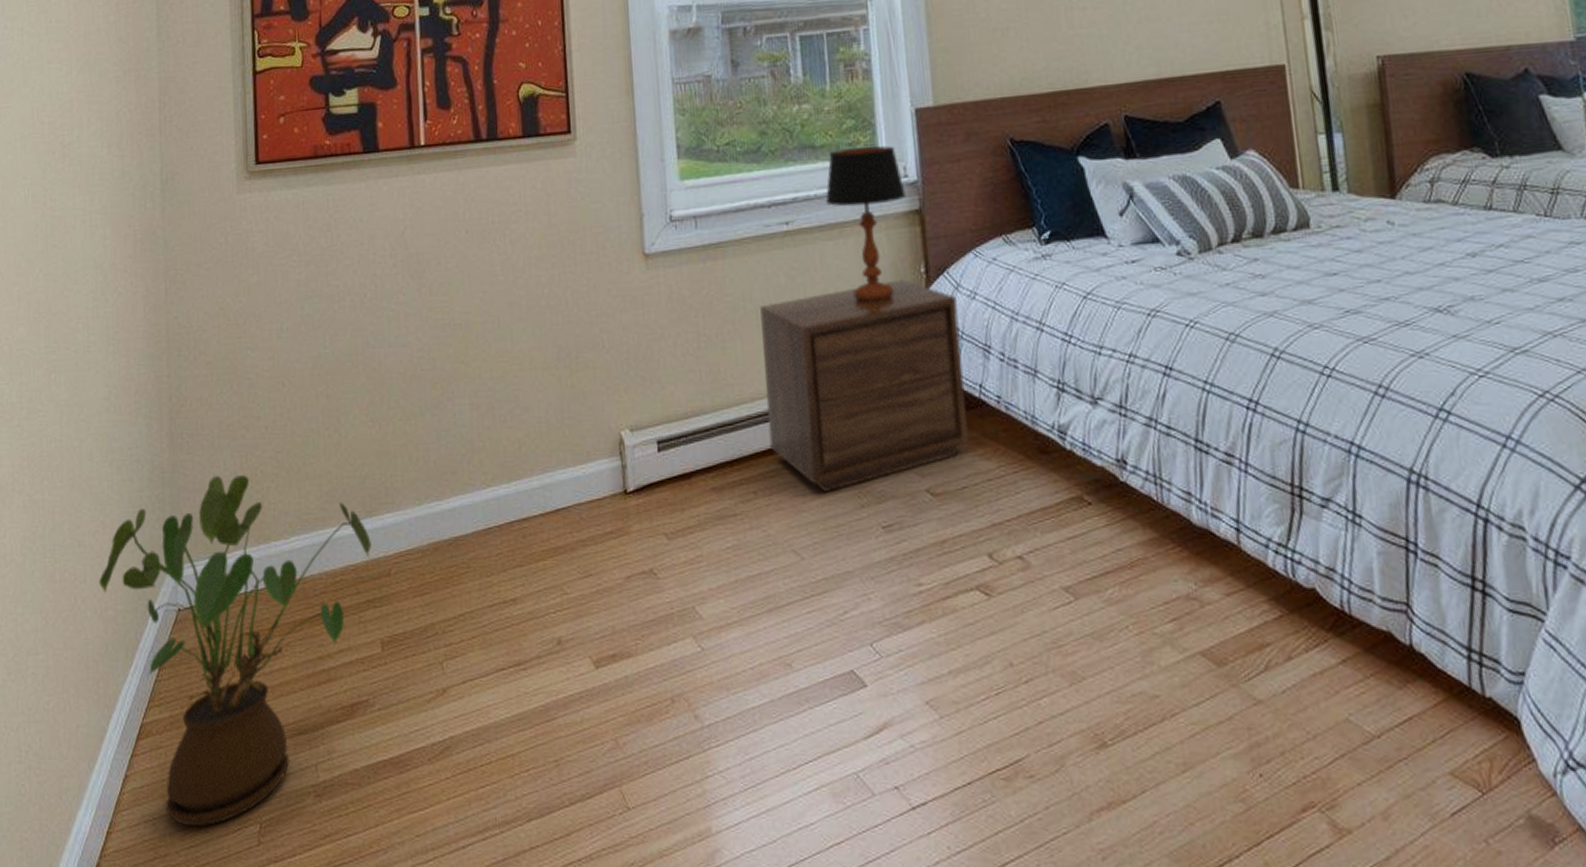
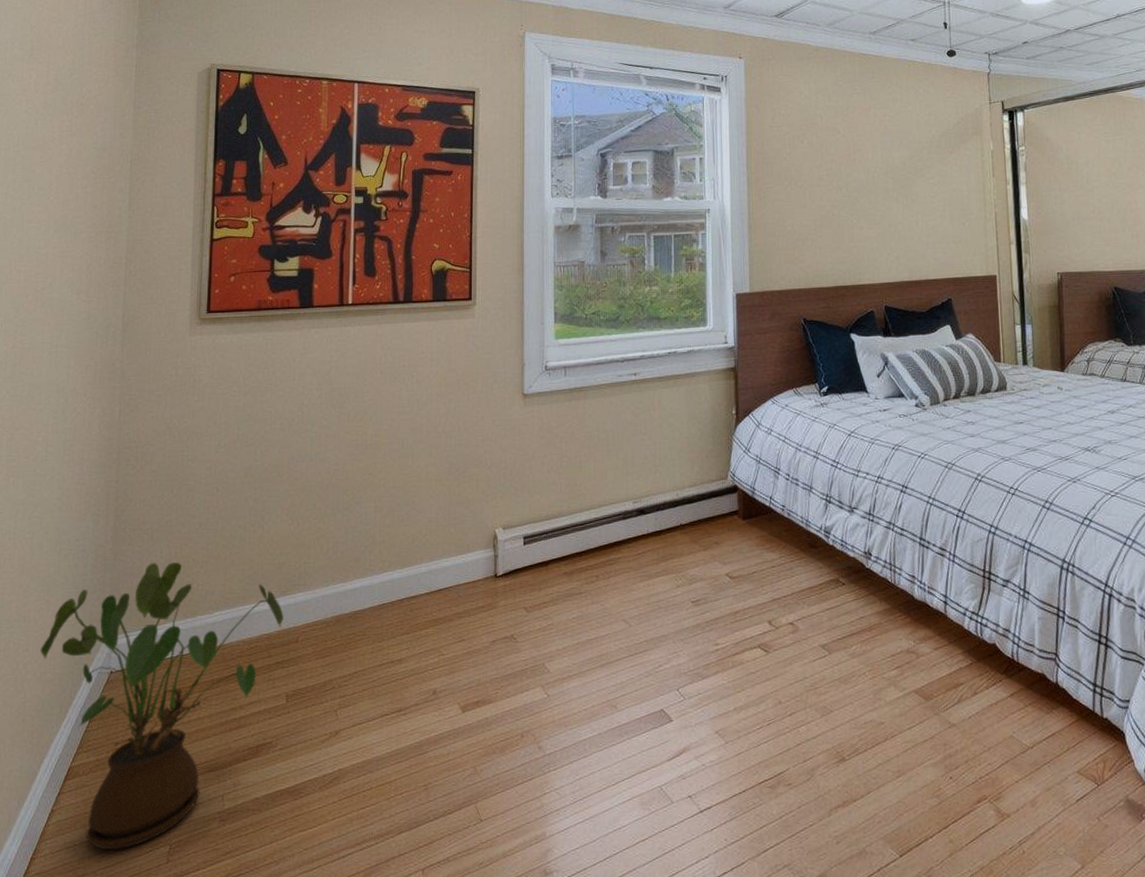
nightstand: present [760,279,969,493] -> none [610,419,759,576]
table lamp: present [825,146,906,303] -> none [665,320,725,435]

